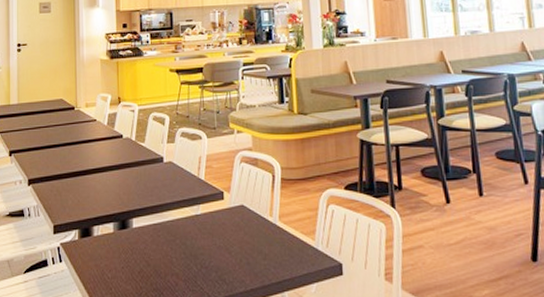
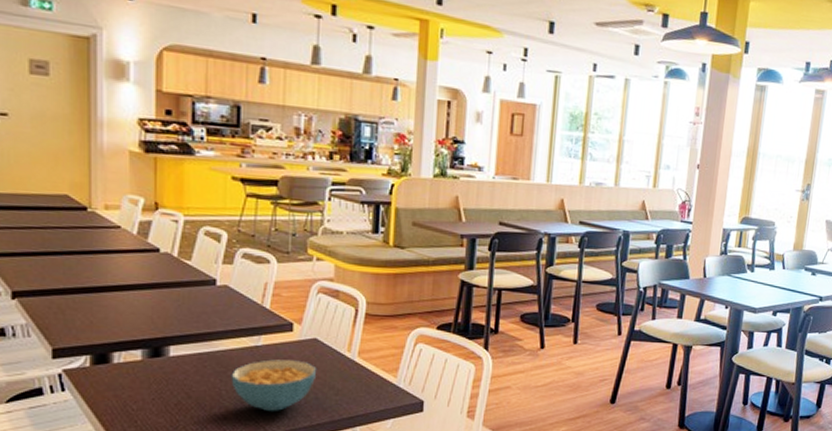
cereal bowl: none [179,227,246,277] -> present [231,359,317,411]

